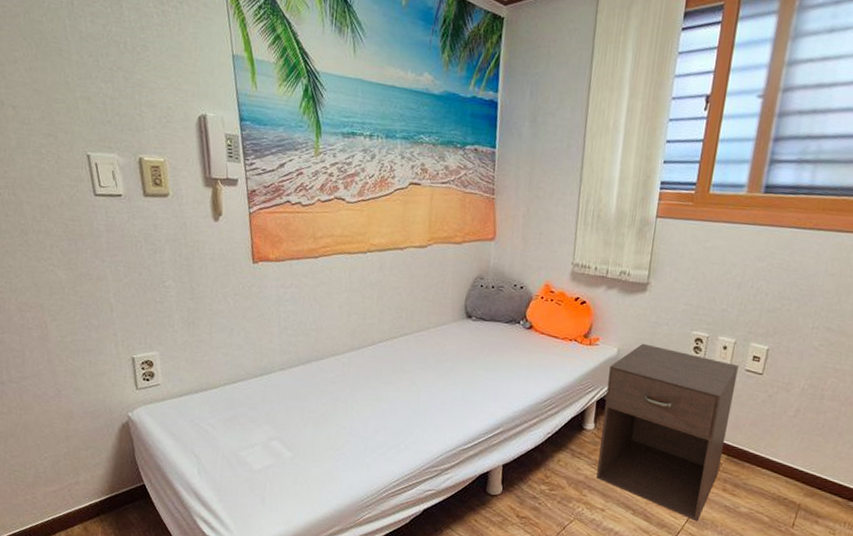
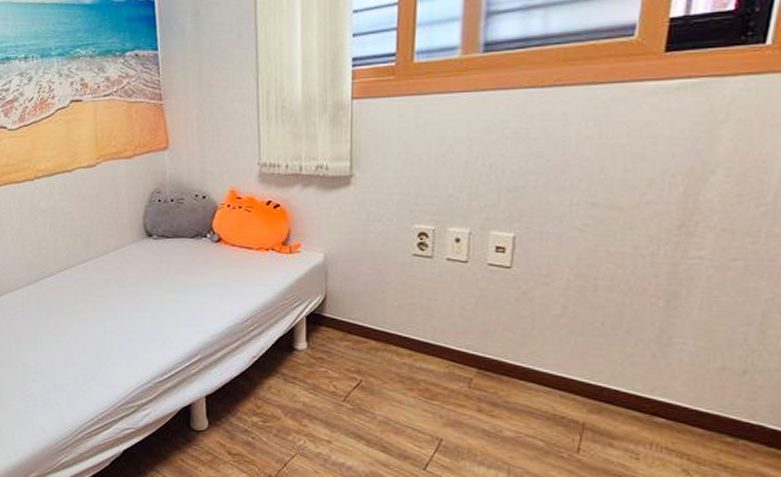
nightstand: present [596,343,739,522] -> none [316,245,478,451]

